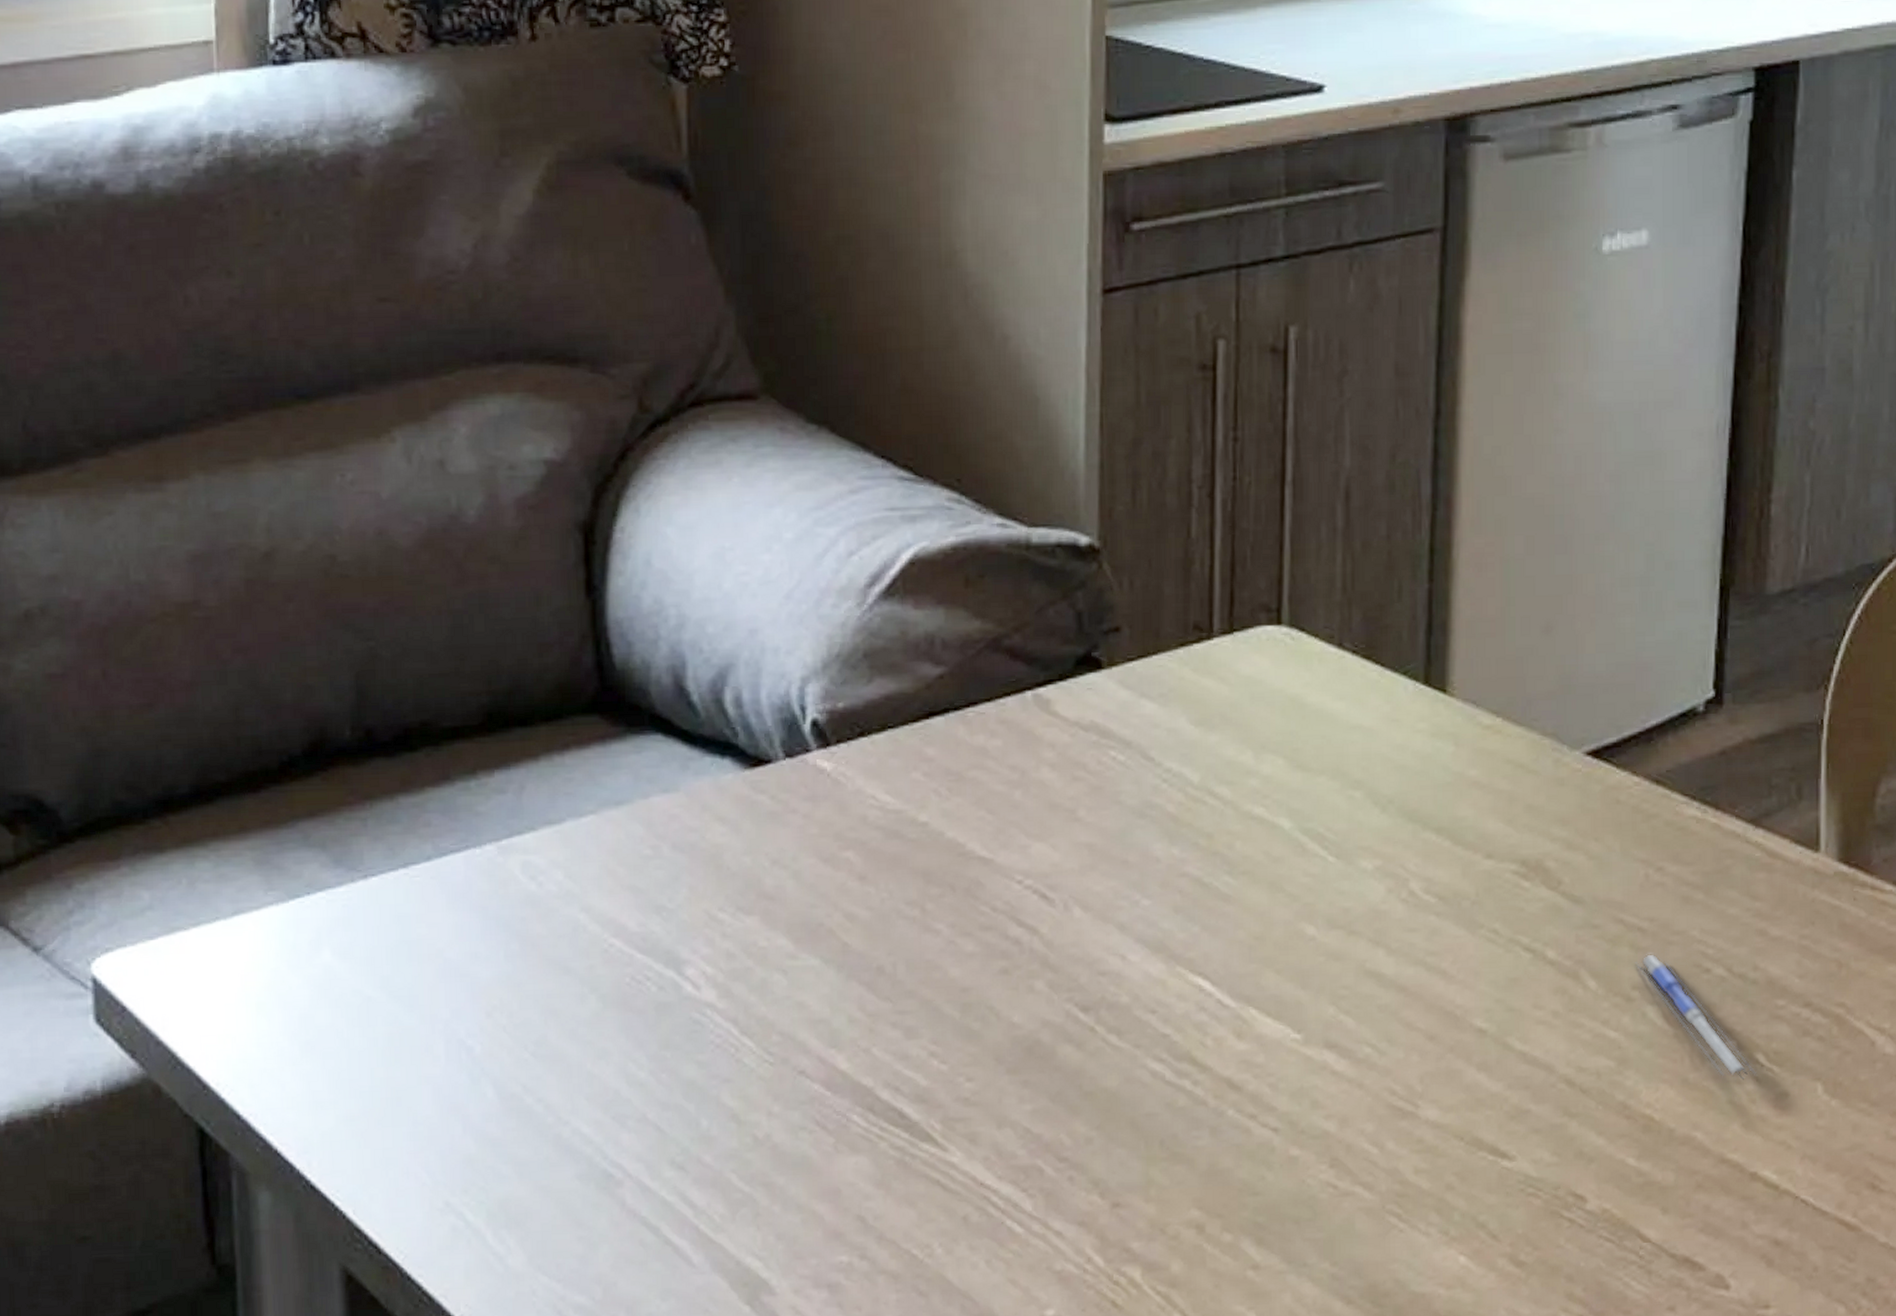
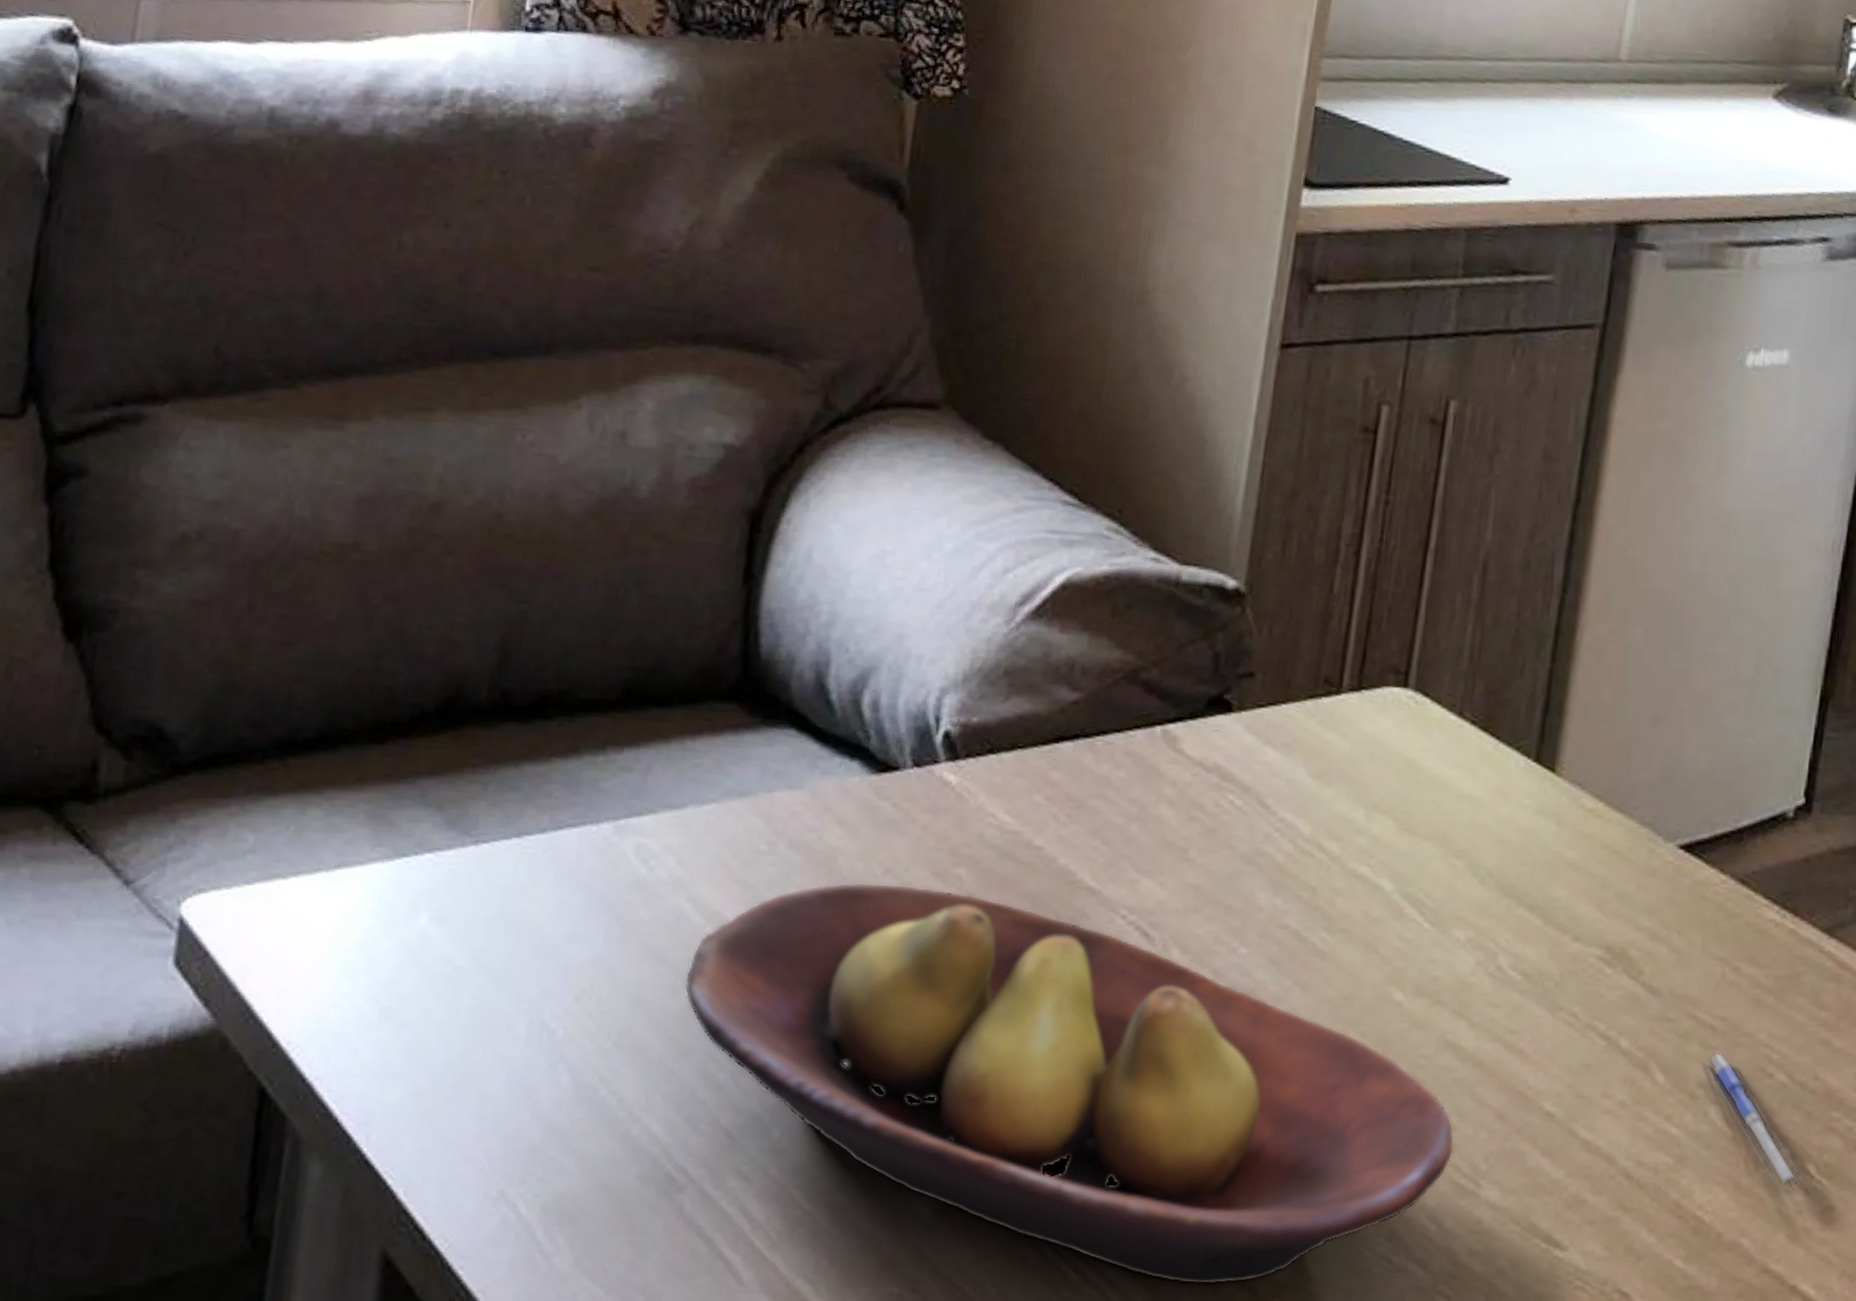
fruit bowl: none [591,873,1387,1228] -> present [684,882,1455,1286]

